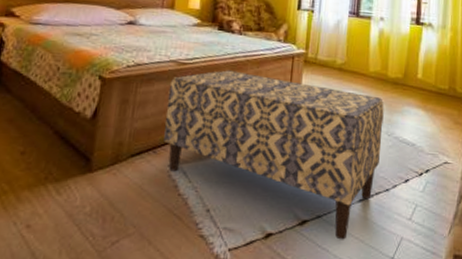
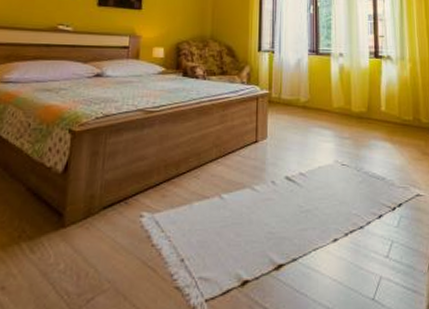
bench: present [164,70,384,240] -> none [134,115,352,283]

